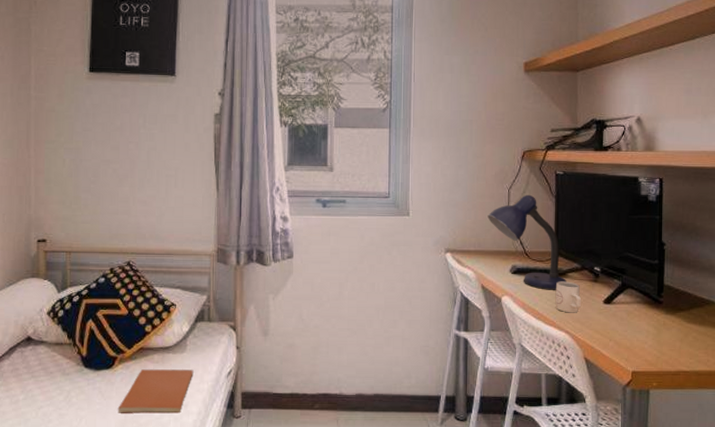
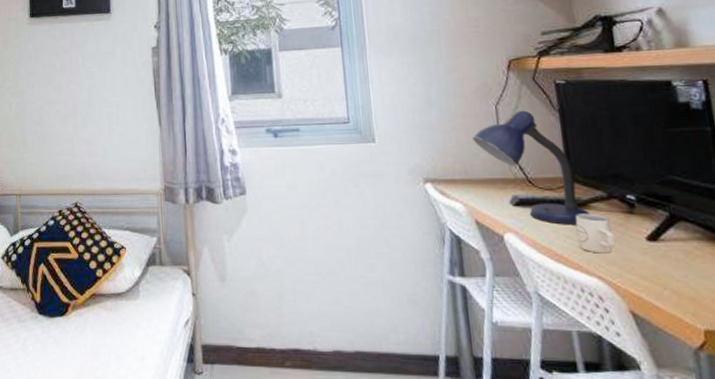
book: present [117,369,194,413] -> none [73,317,149,366]

